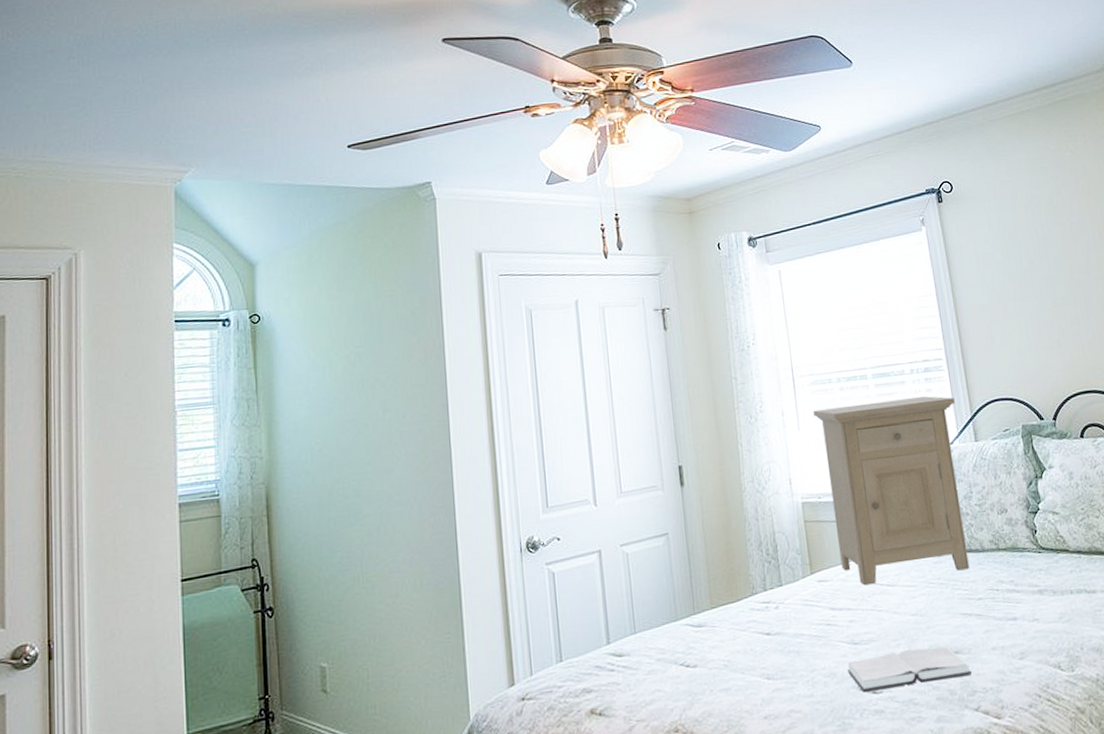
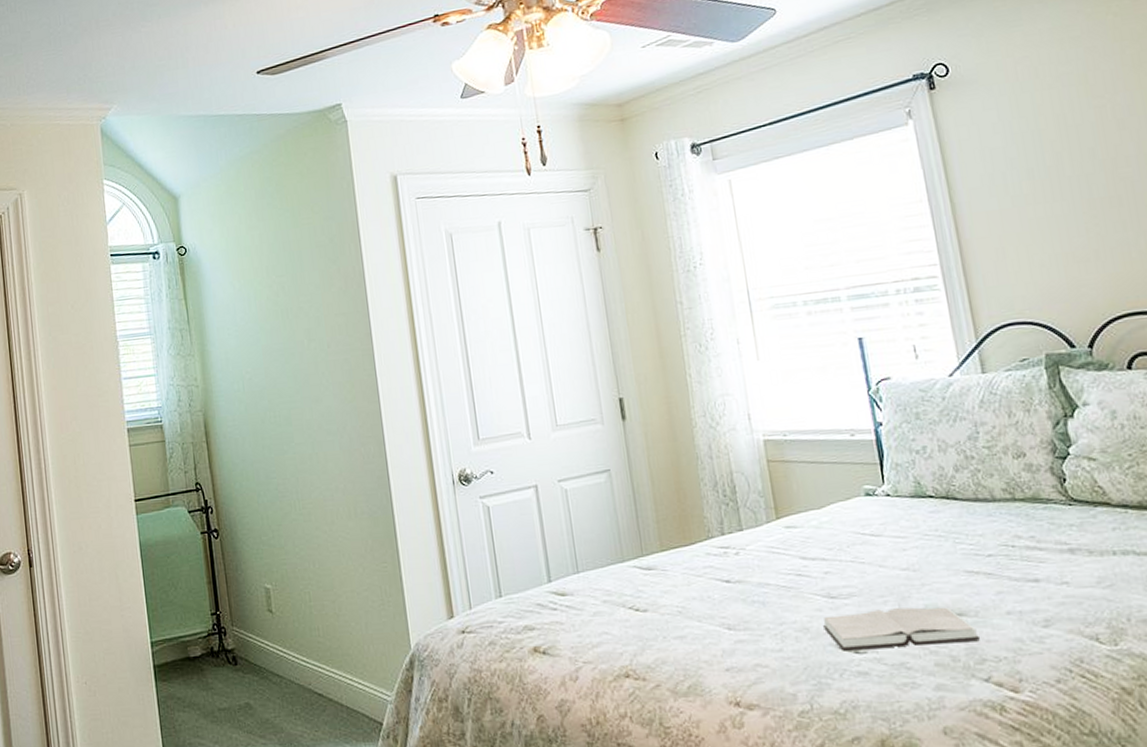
nightstand: present [813,396,970,585] -> none [775,320,976,533]

